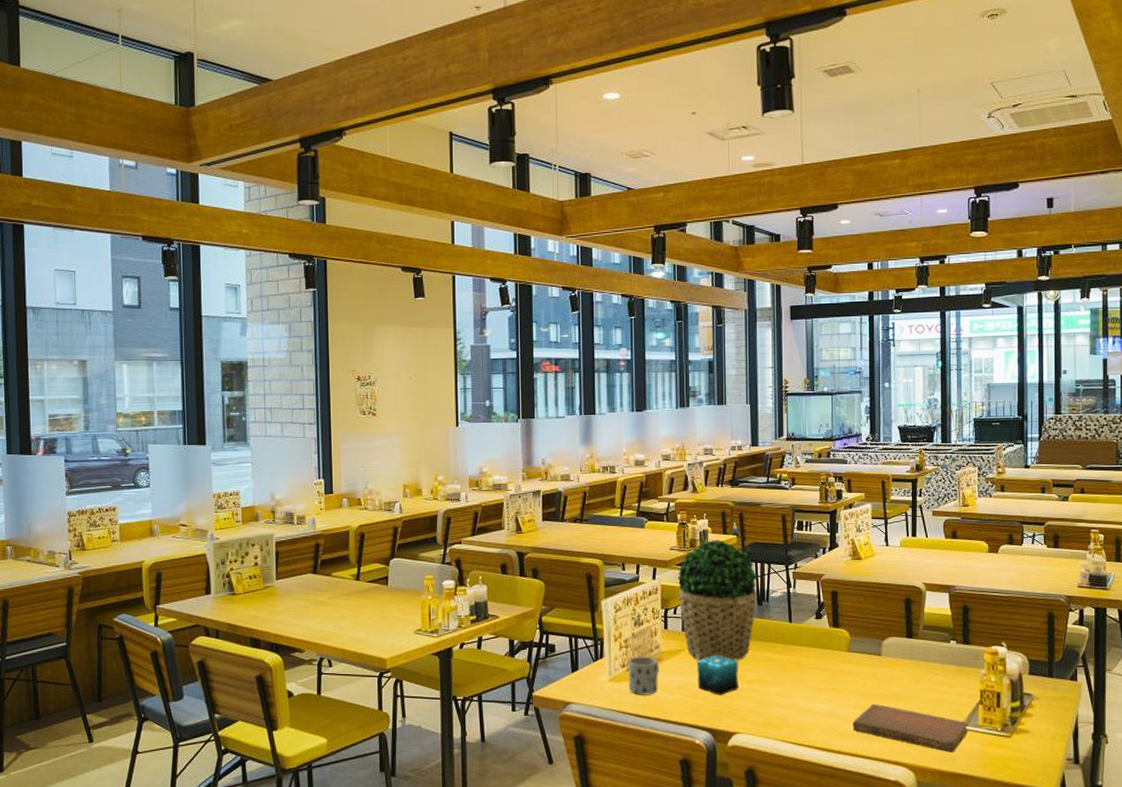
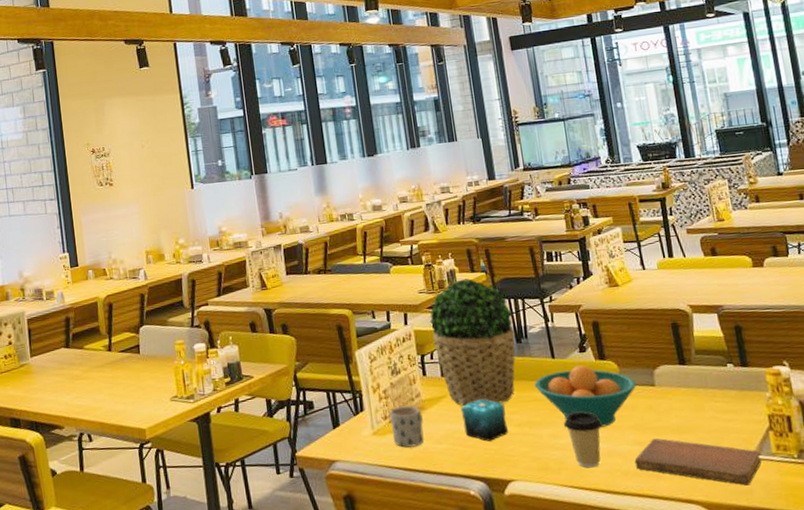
fruit bowl: none [769,631,864,690] -> present [534,365,636,427]
coffee cup: none [792,675,827,727] -> present [564,412,602,468]

